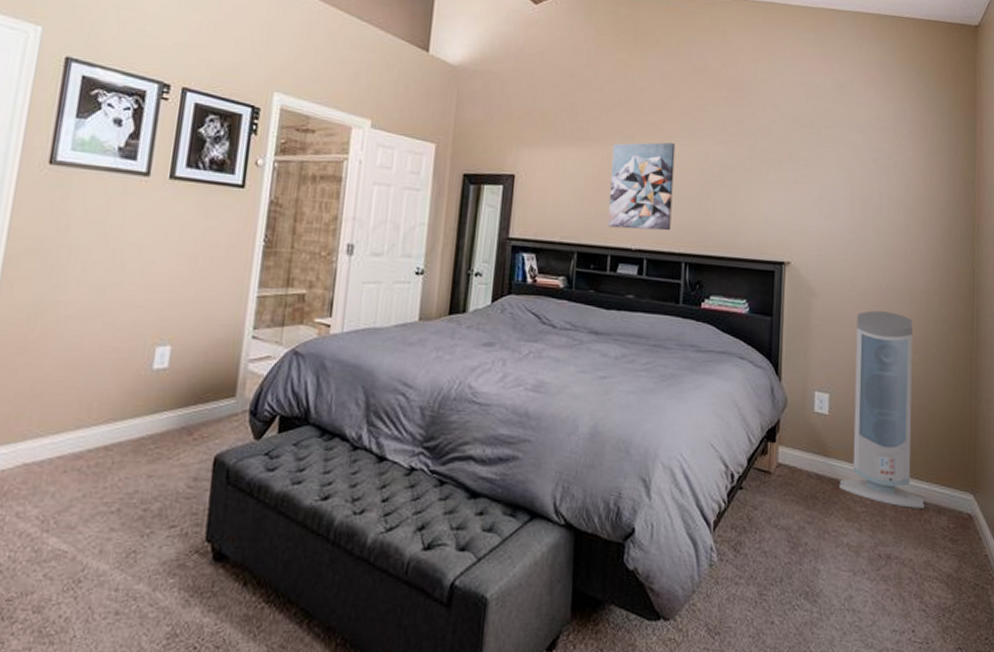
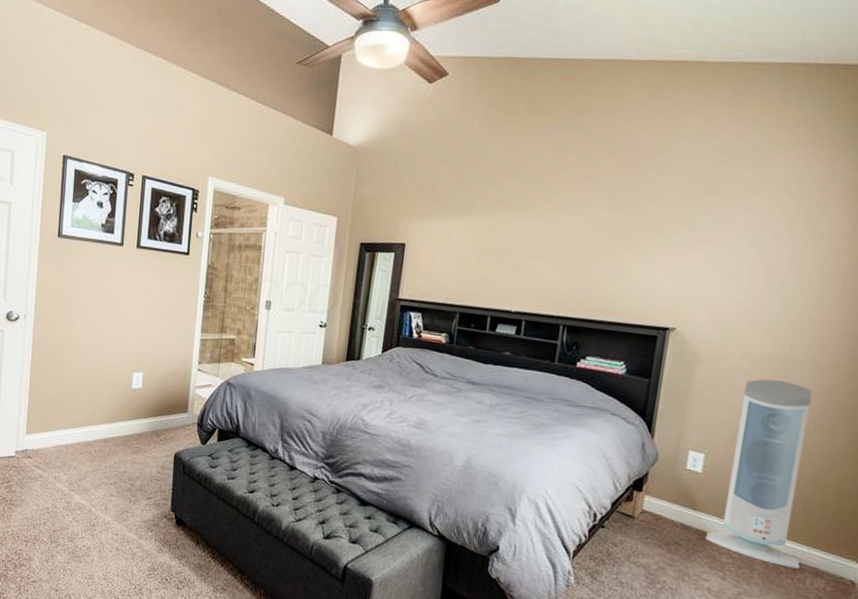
wall art: present [608,142,676,231] -> none [490,211,562,296]

